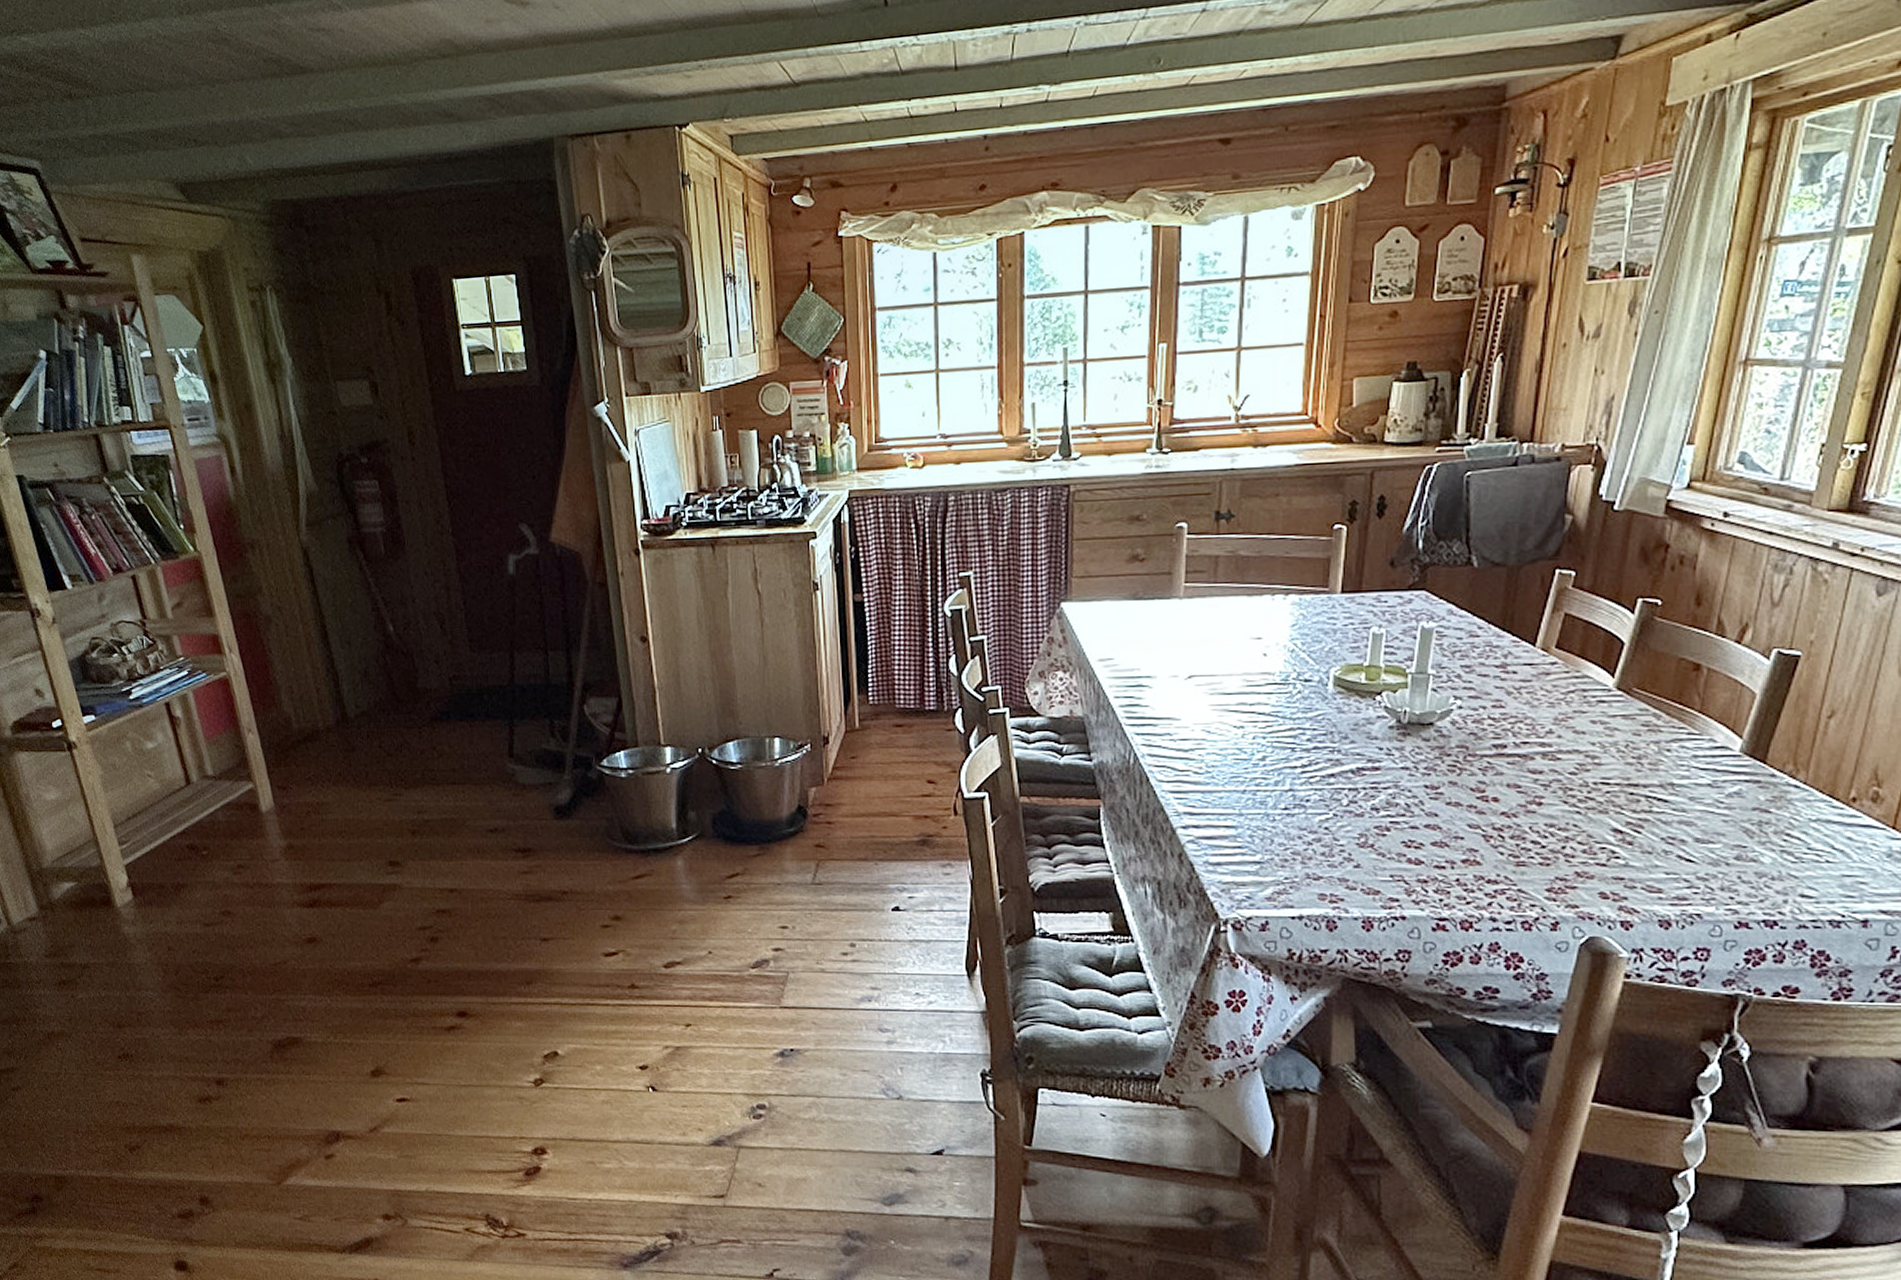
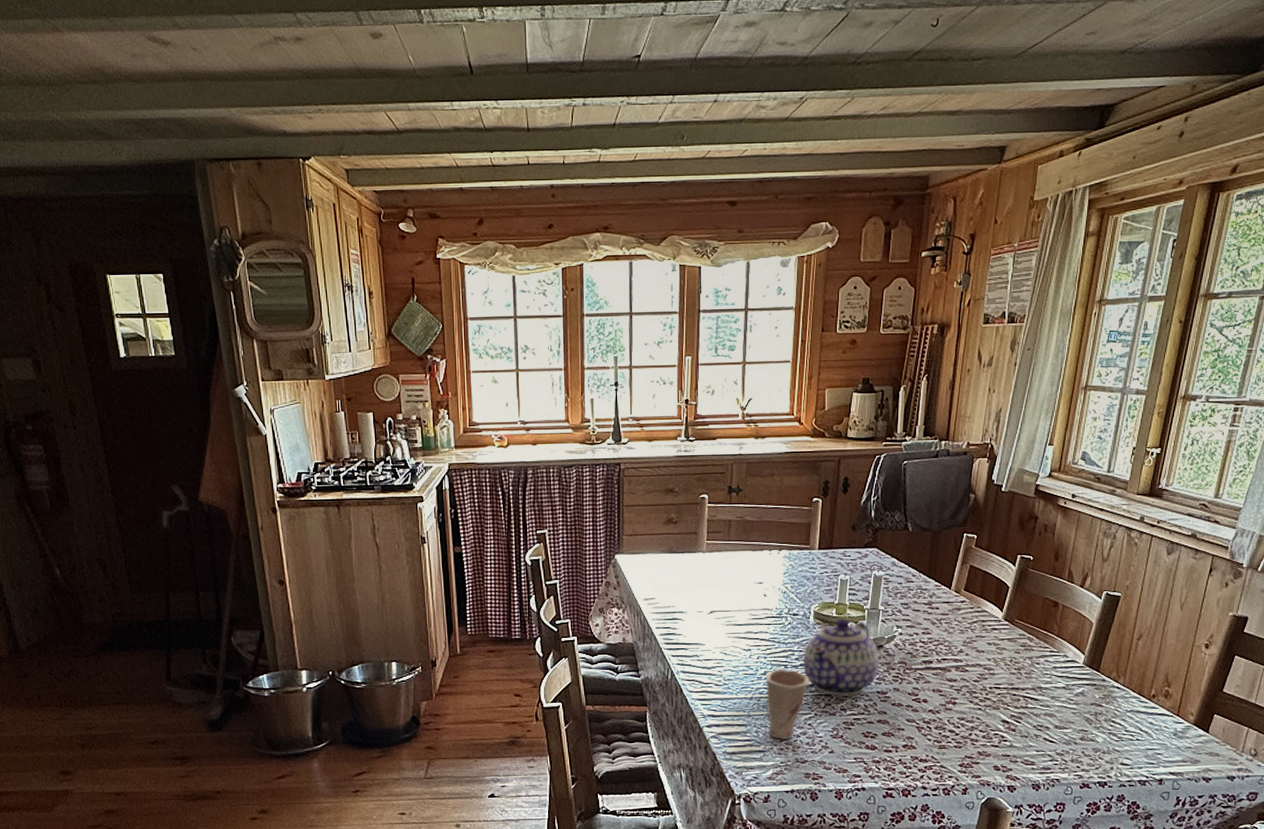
cup: none [1265,752,1328,848] -> present [766,668,810,740]
teapot: none [1318,686,1428,791] -> present [803,618,880,696]

